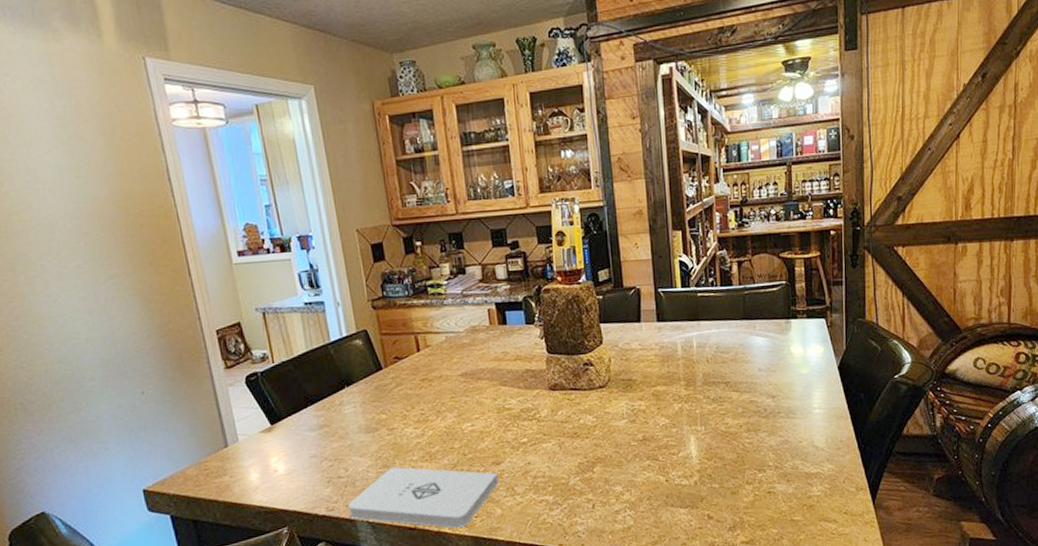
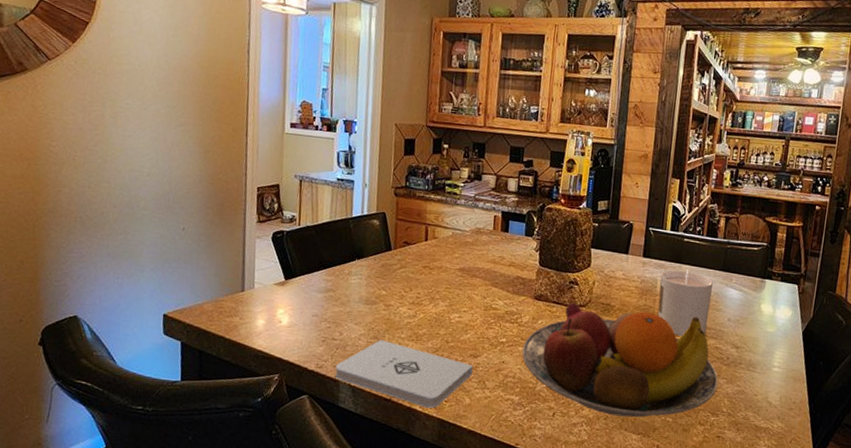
fruit bowl: none [547,373,760,495] -> present [522,302,719,418]
candle: none [679,325,738,398] -> present [658,269,713,336]

